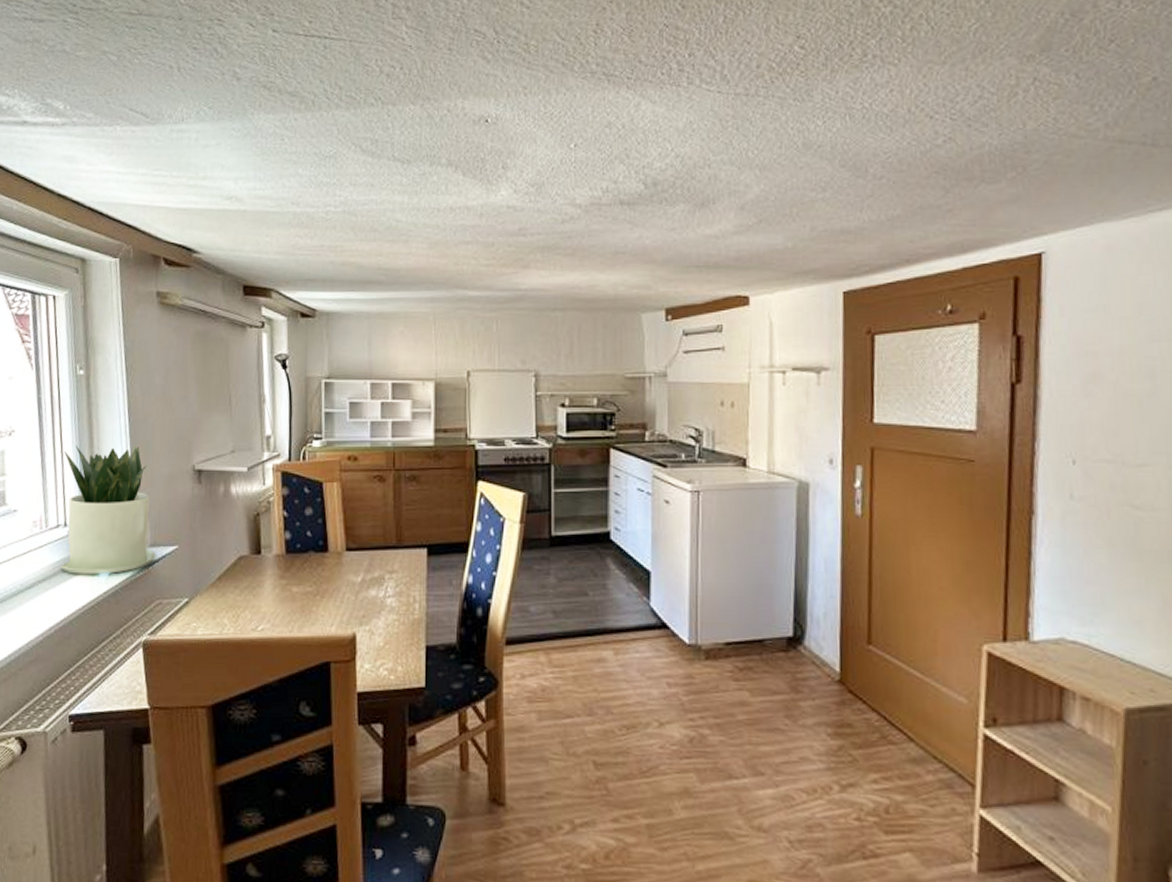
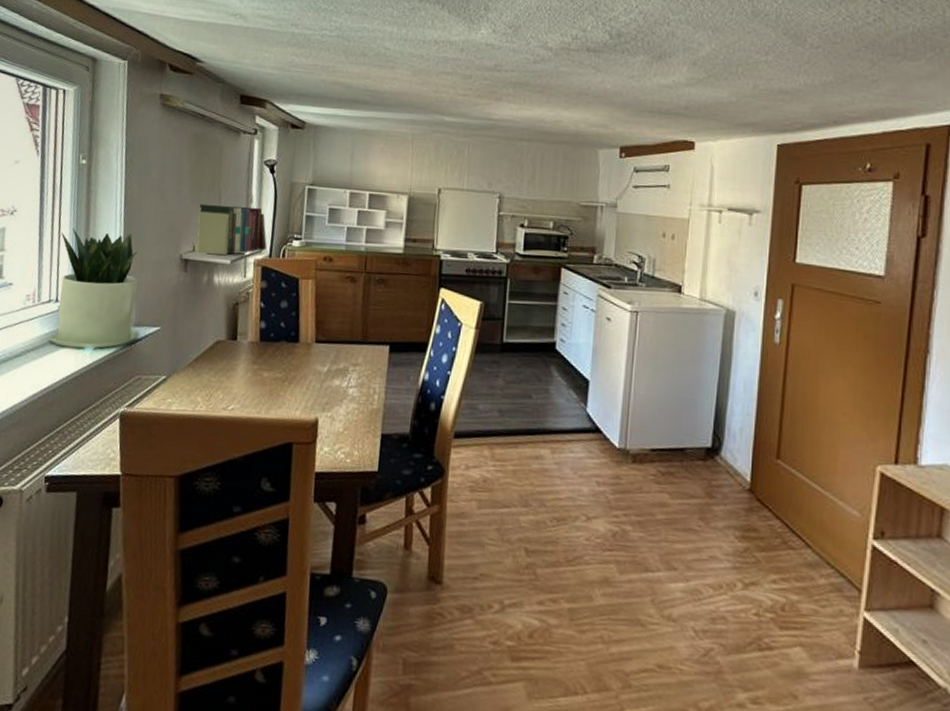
books: none [205,407,285,463] -> present [192,203,267,256]

